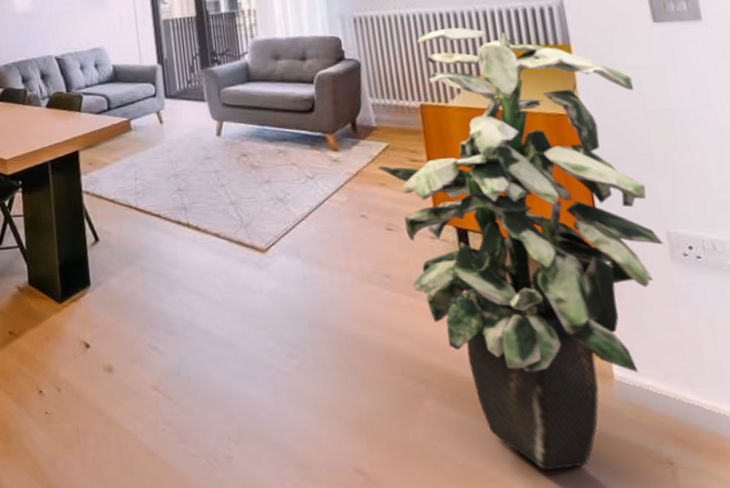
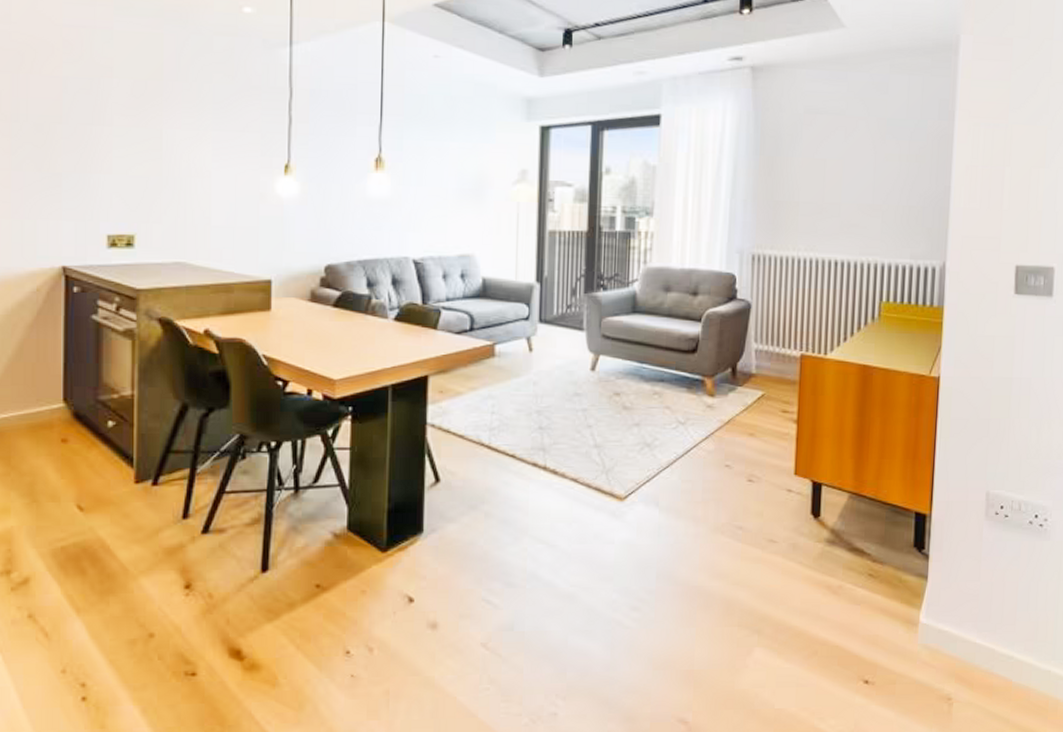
indoor plant: present [378,27,664,470] -> none [750,277,987,710]

